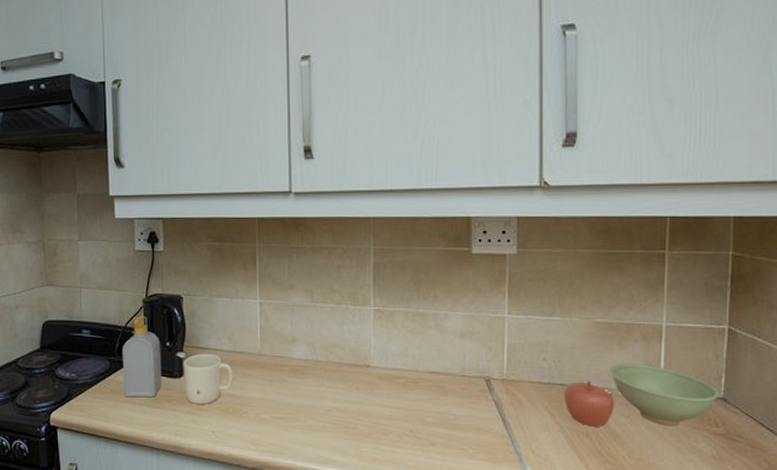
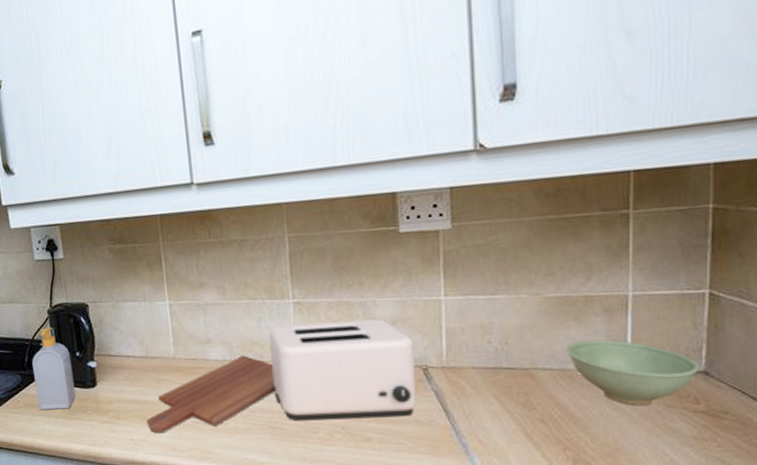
mug: present [183,353,234,404] -> none [95,360,149,413]
cutting board: none [228,357,353,427] -> present [146,356,277,434]
toaster: none [350,331,479,424] -> present [269,319,417,421]
fruit: present [564,380,615,427] -> none [514,361,573,412]

